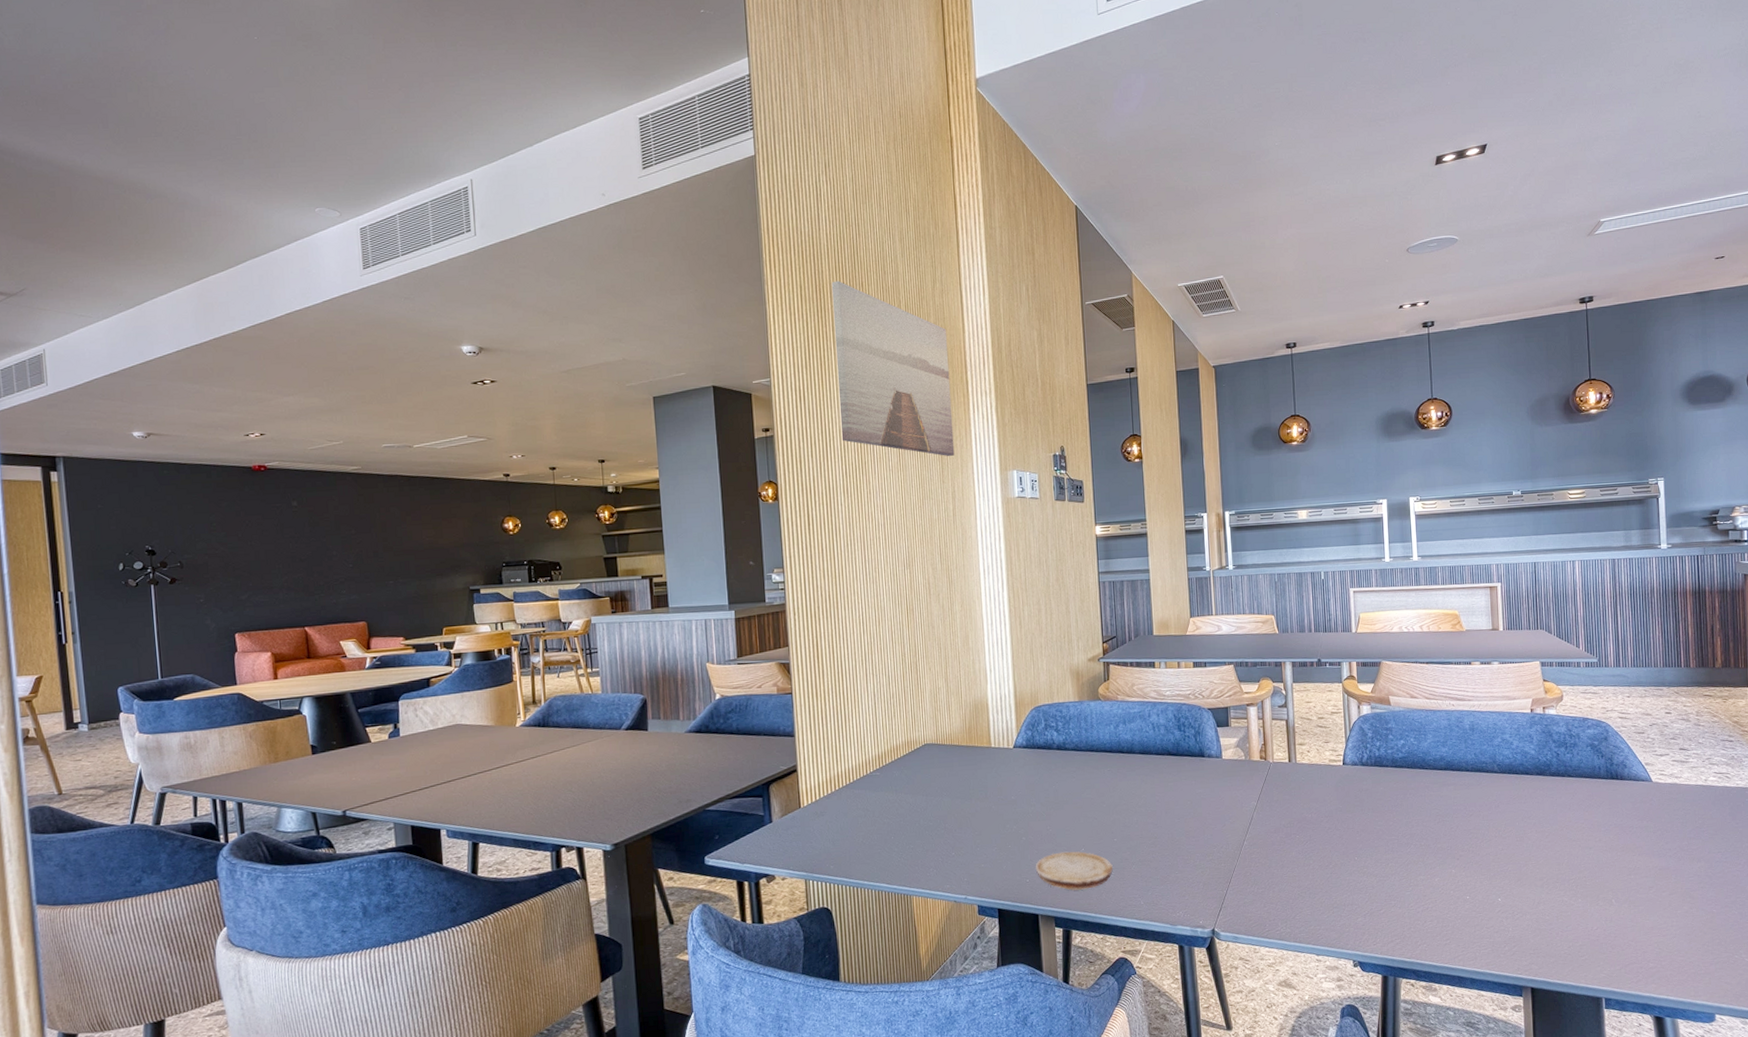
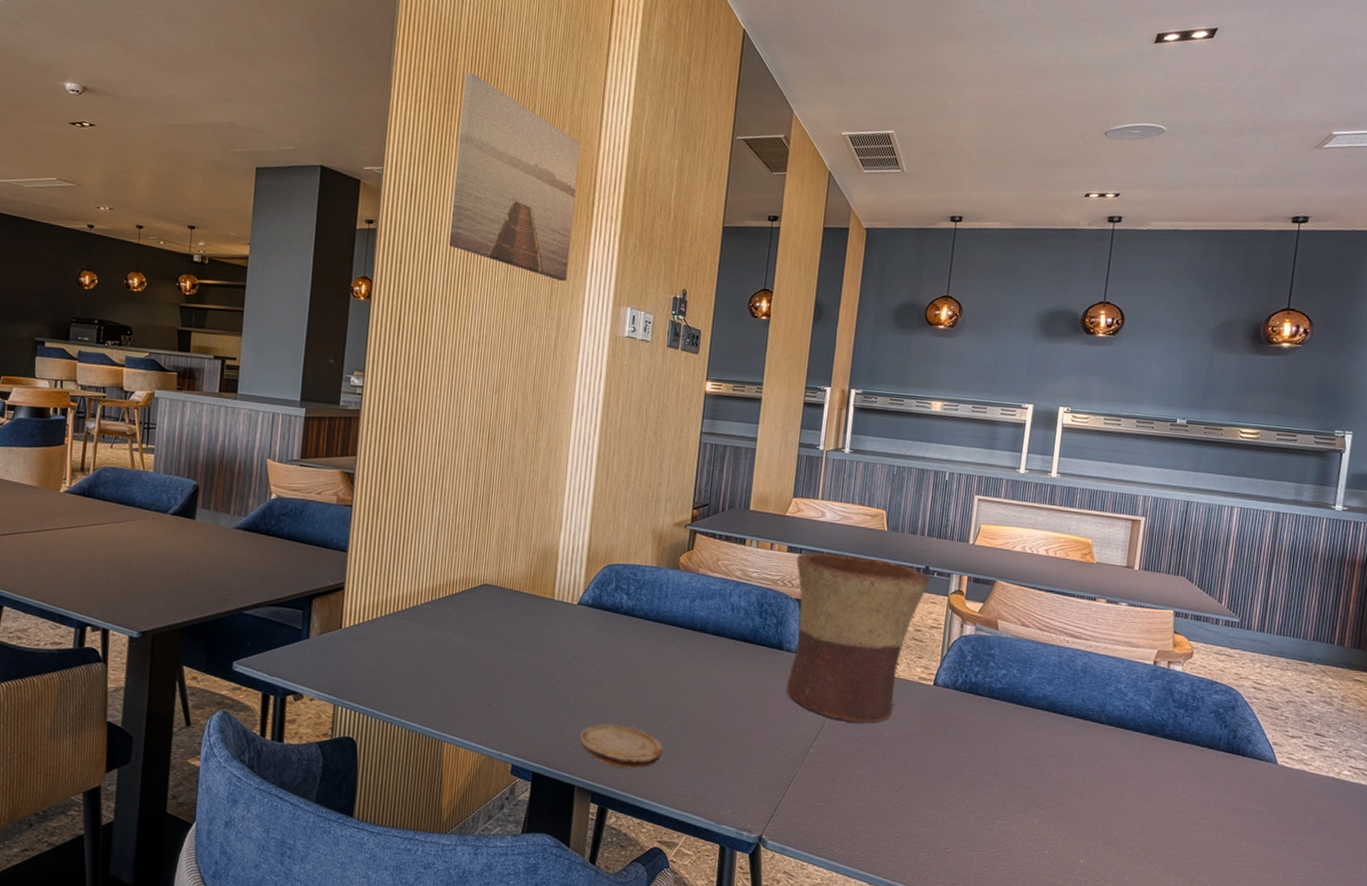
flower pot: none [1203,660,1323,812] -> present [786,552,930,723]

